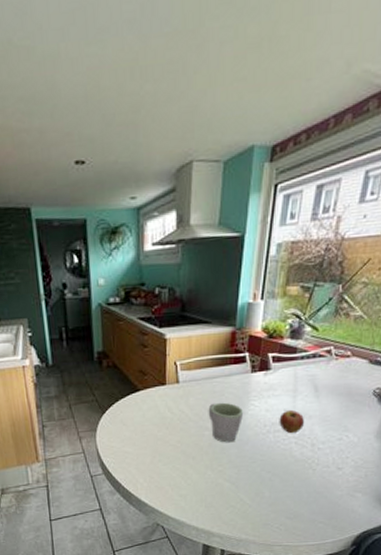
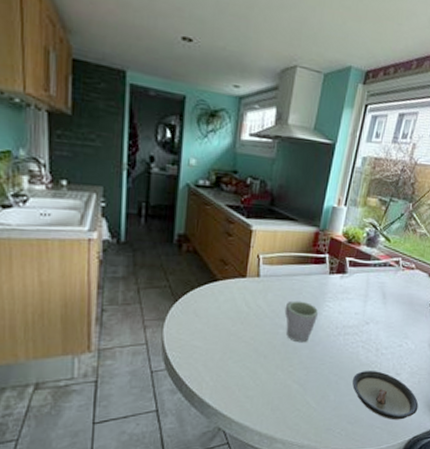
fruit: present [279,409,305,434] -> none [349,313,373,338]
saucer: none [288,466,367,515] -> present [352,371,419,420]

